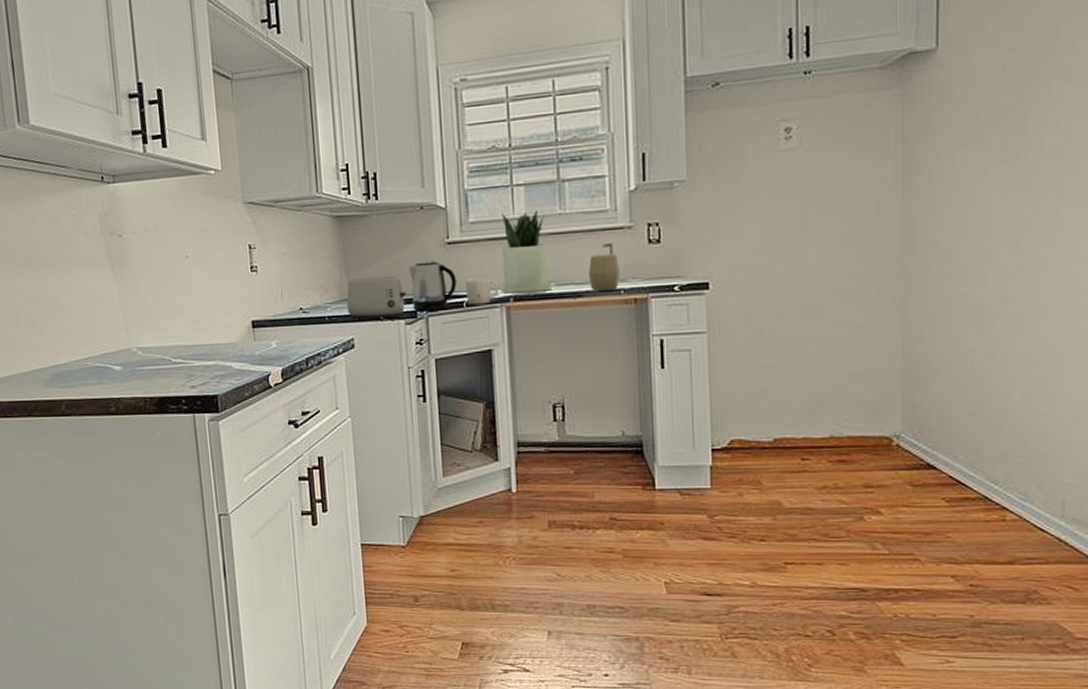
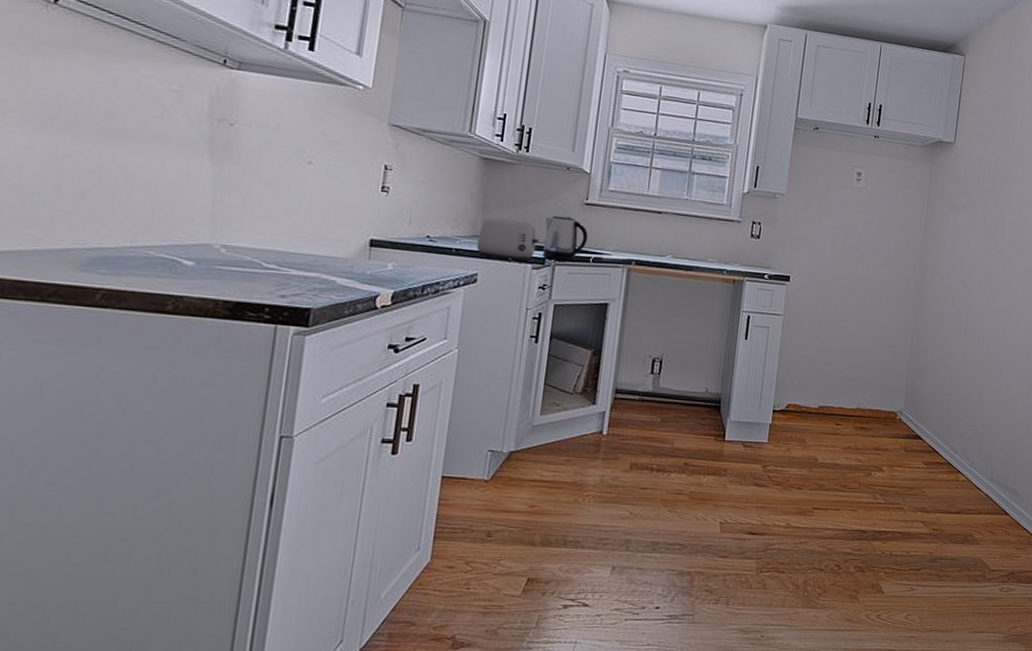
mug: present [466,278,500,306] -> none [594,238,625,263]
planter: present [499,210,554,294] -> none [624,188,673,261]
soap dispenser: present [588,242,620,291] -> none [700,230,726,270]

